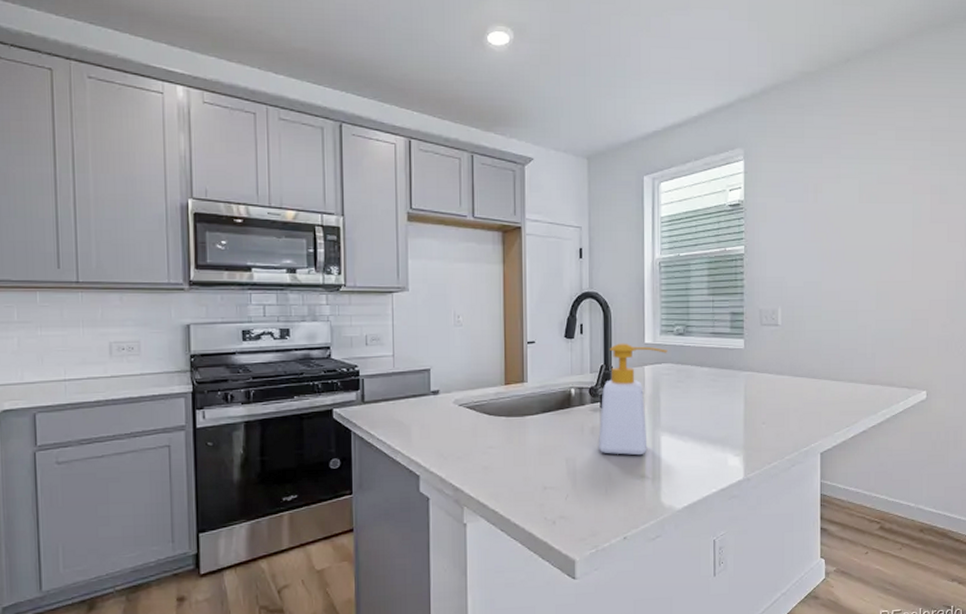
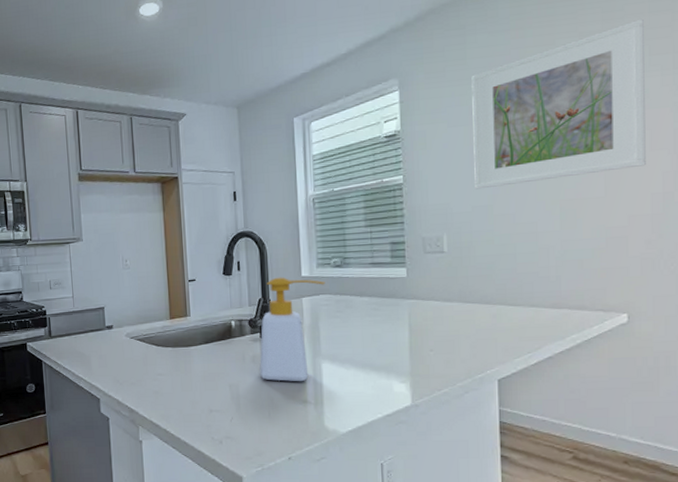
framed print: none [807,121,947,265] -> present [471,18,646,190]

